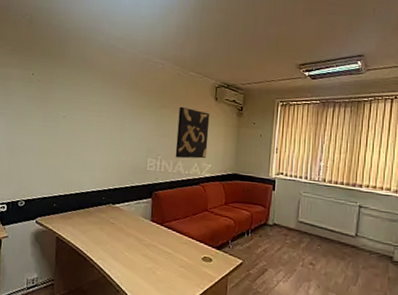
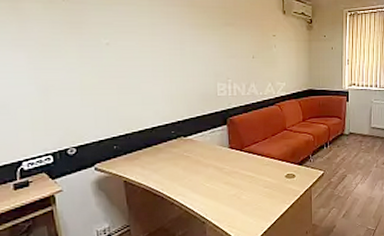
wall art: present [175,106,210,159] -> none [245,23,280,79]

